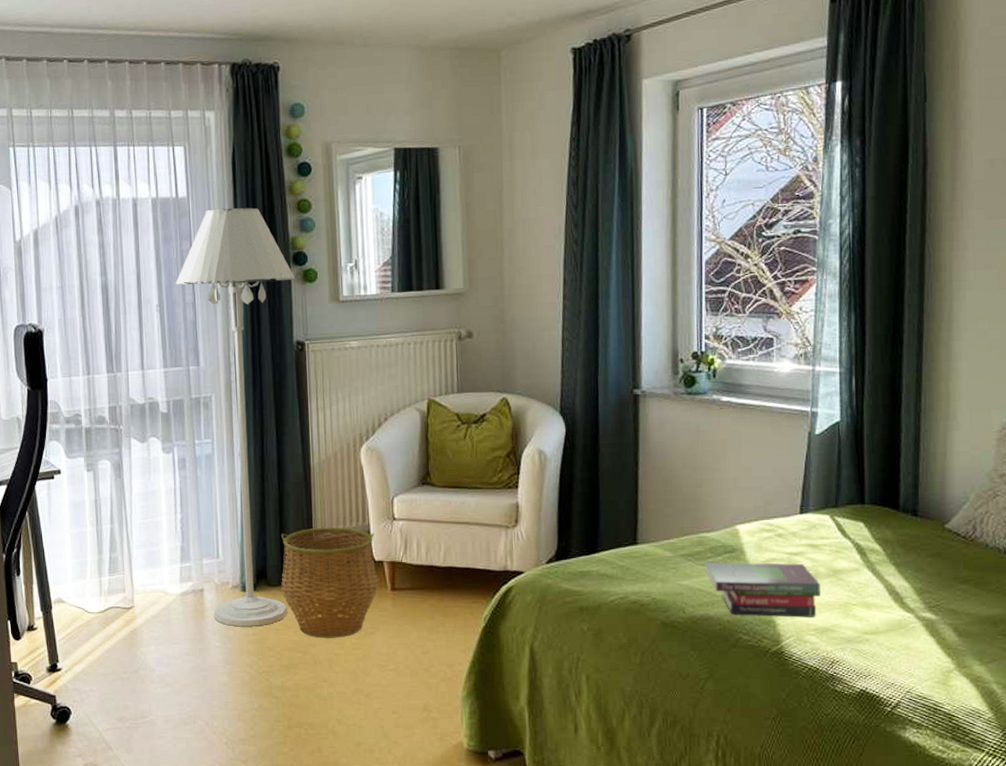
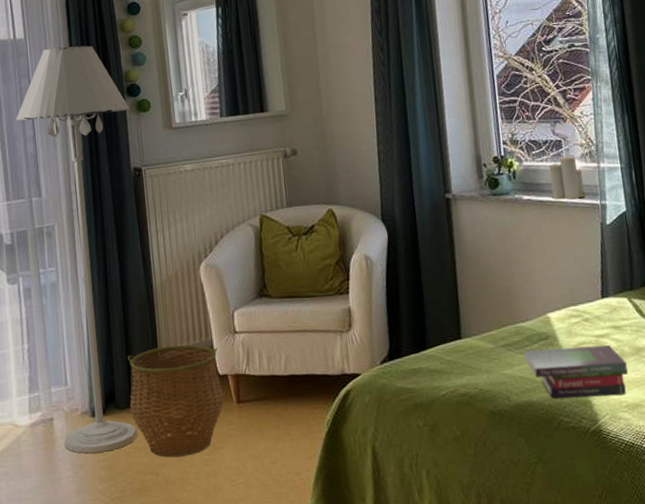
candle: none [755,354,796,405] -> present [549,154,587,200]

